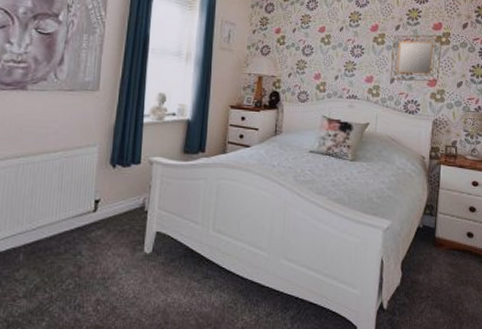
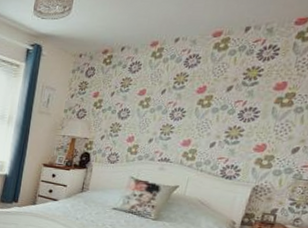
home mirror: present [390,34,443,82] -> none [210,95,285,147]

